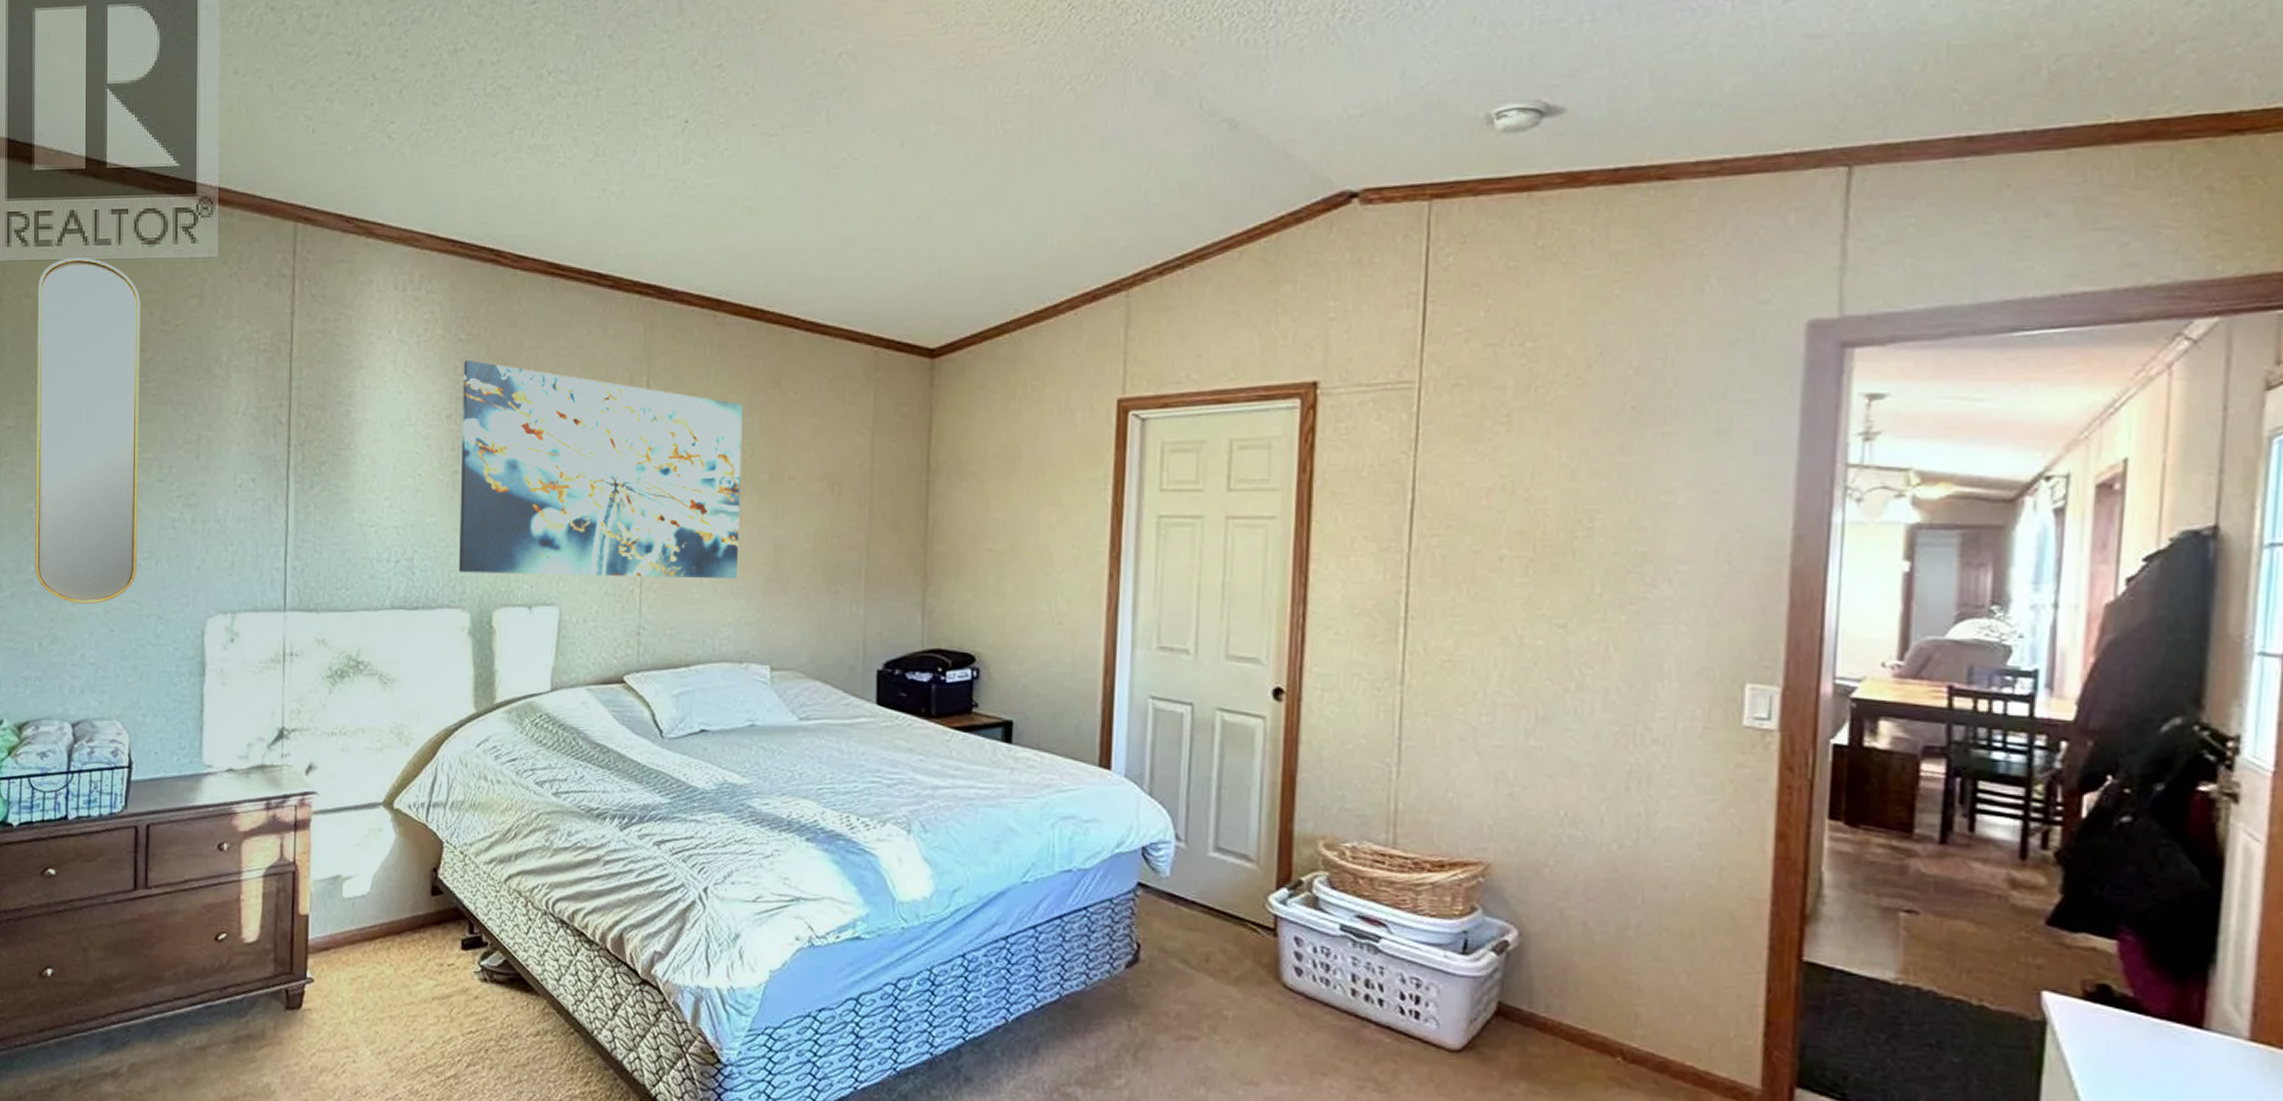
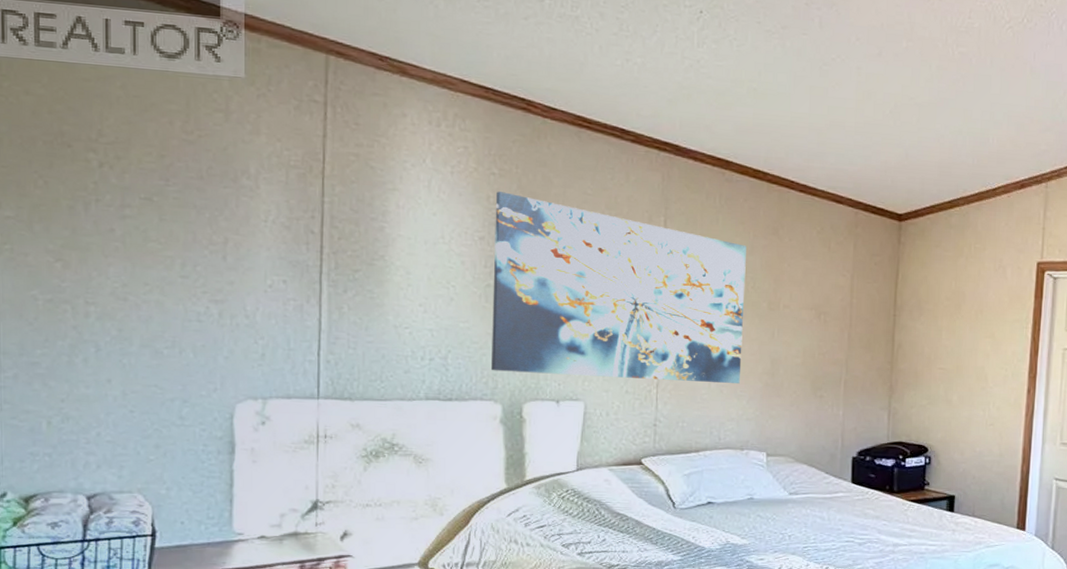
home mirror: present [35,258,141,604] -> none [39,61,160,387]

